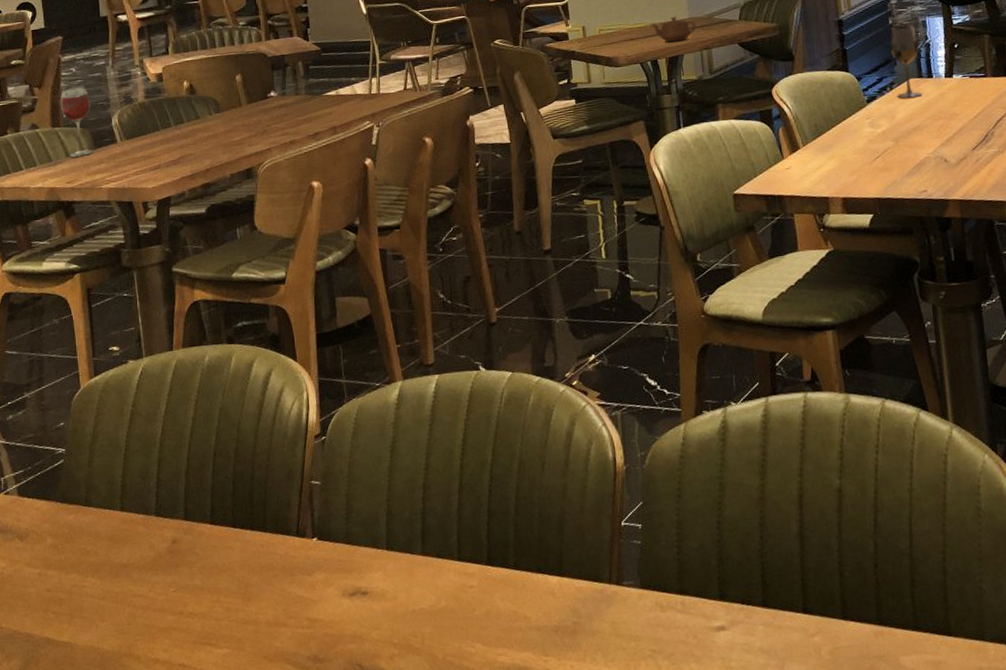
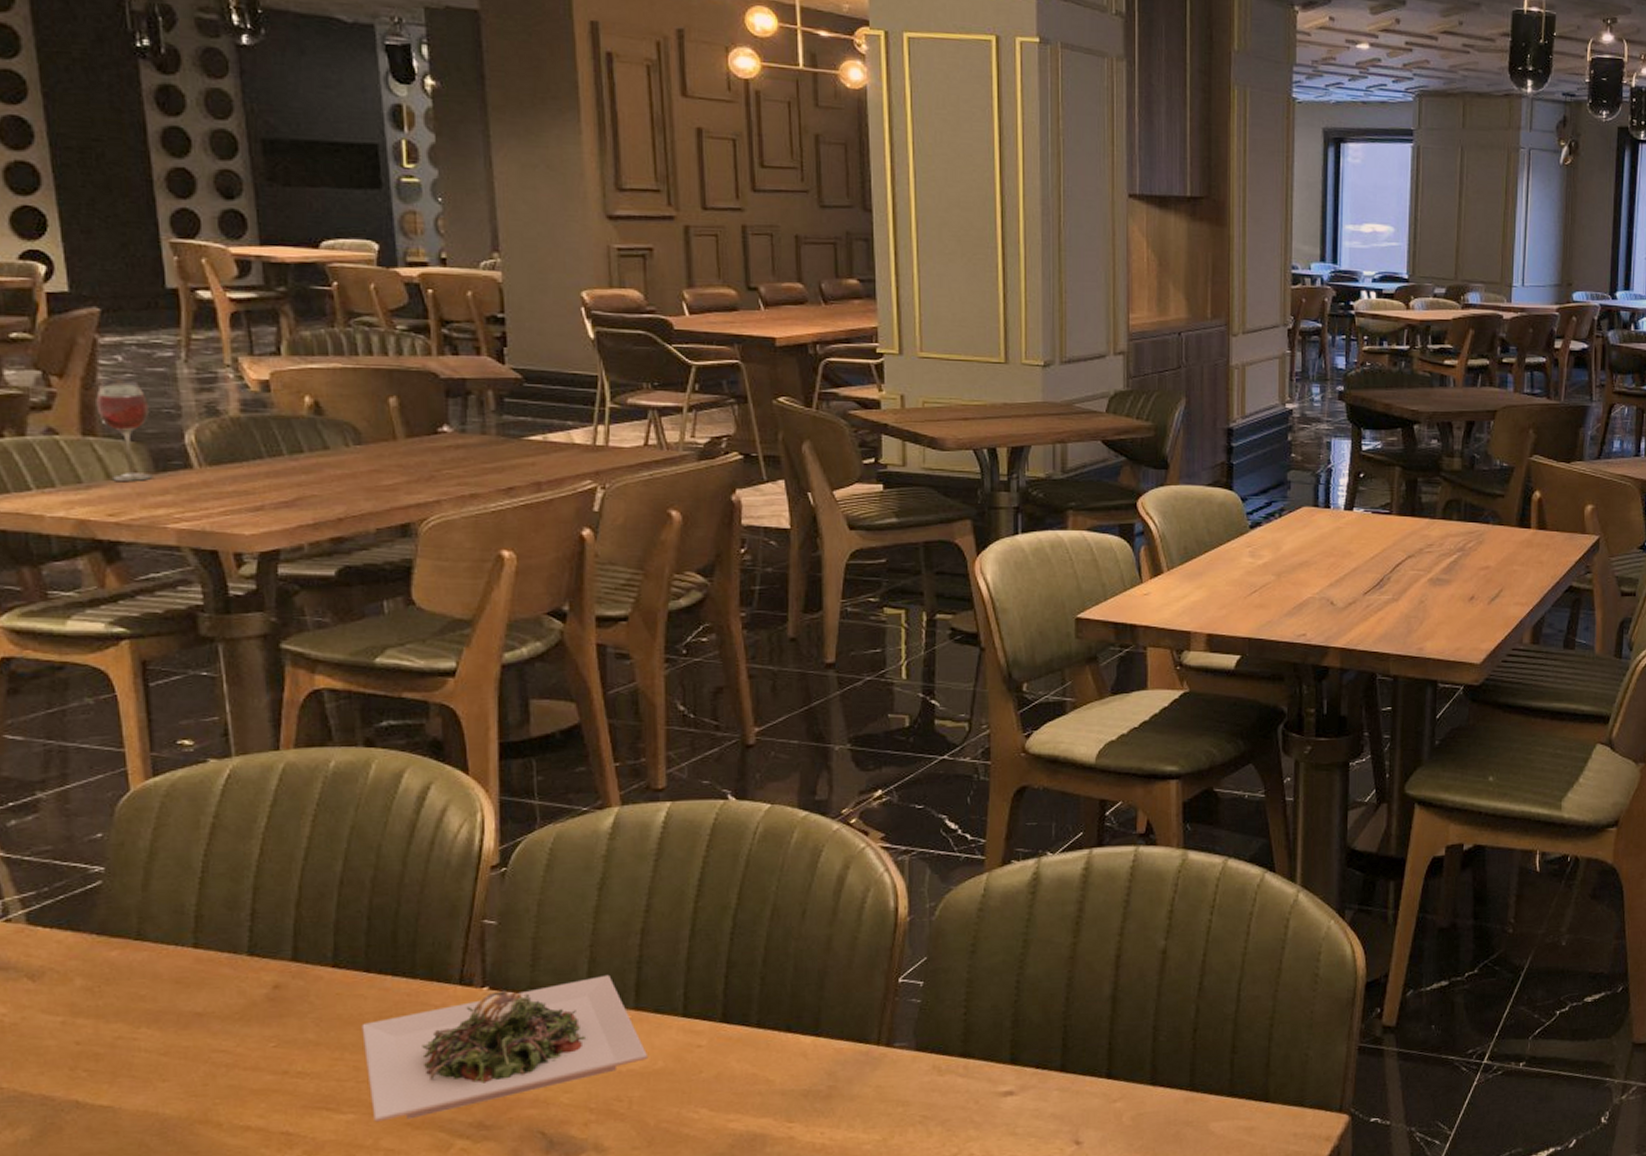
salad: none [231,525,435,655] -> present [362,974,649,1122]
teapot: present [650,16,697,43] -> none [991,397,1051,429]
wine glass: present [890,25,923,99] -> none [1286,445,1318,529]

